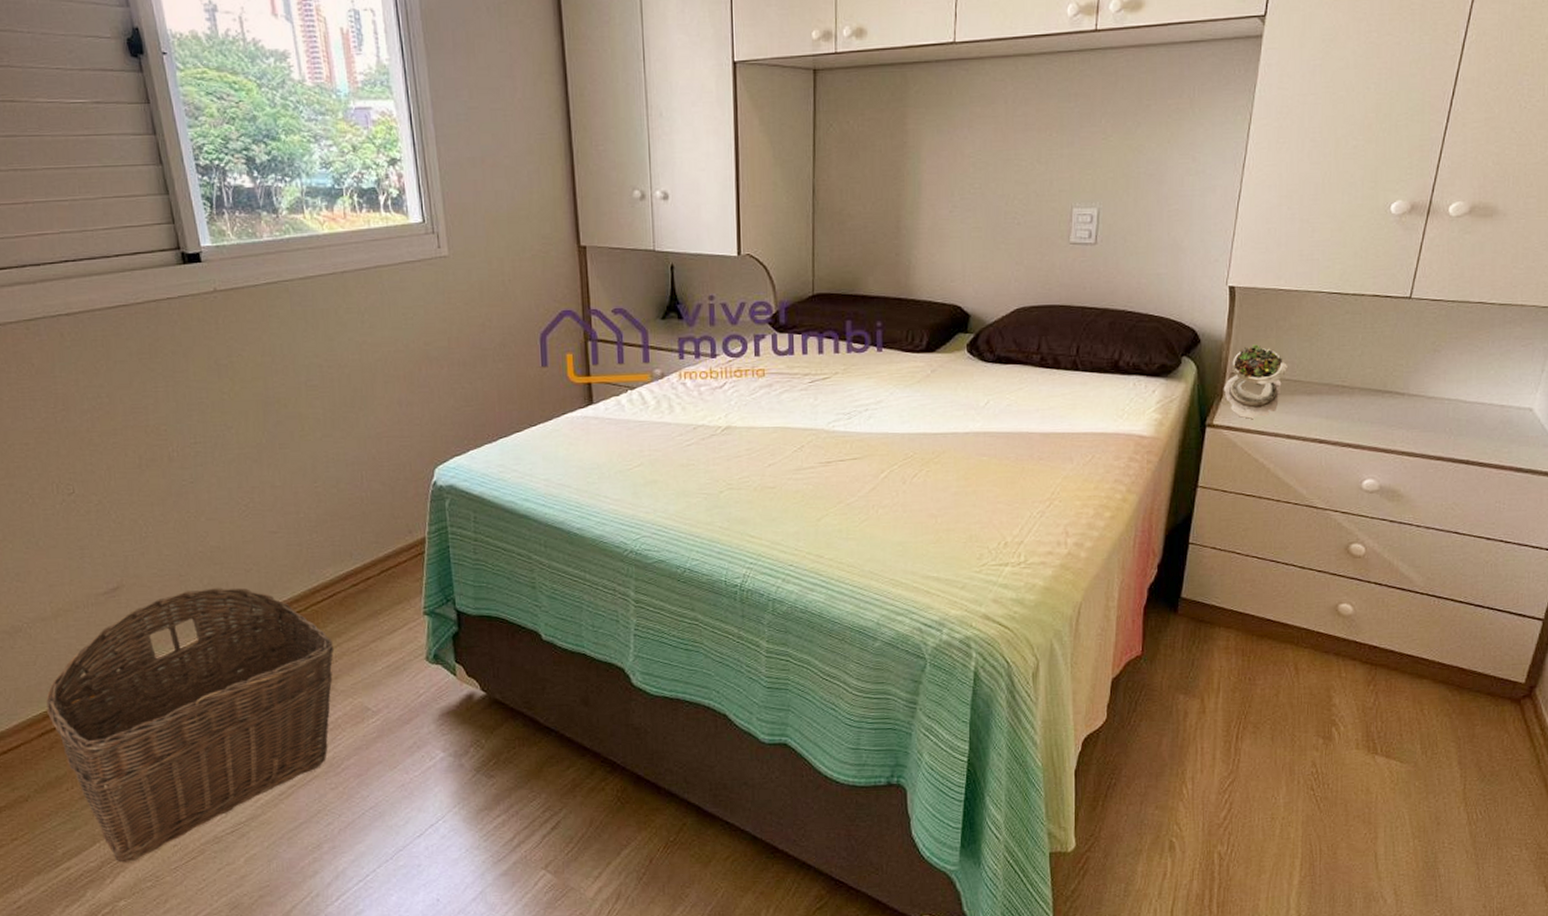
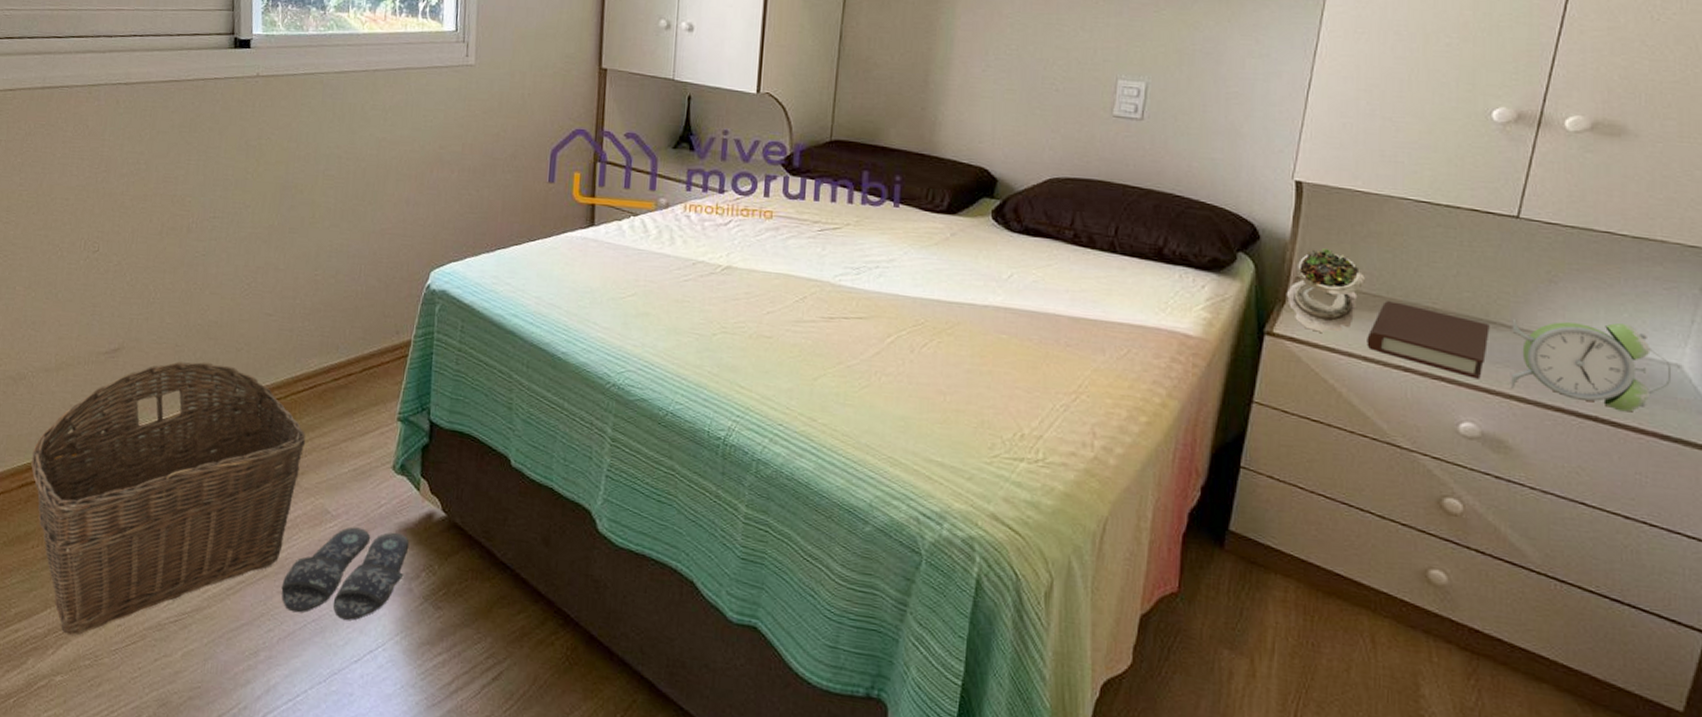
slippers: none [333,717,453,804] -> present [281,527,408,620]
book: none [1289,384,1387,442] -> present [1367,301,1490,379]
alarm clock: none [1403,379,1526,453] -> present [1511,318,1672,413]

